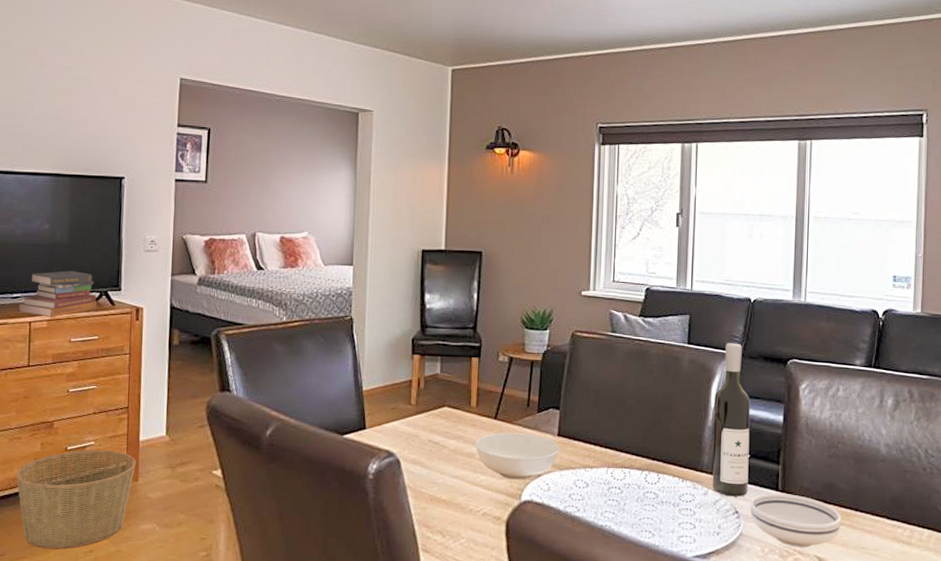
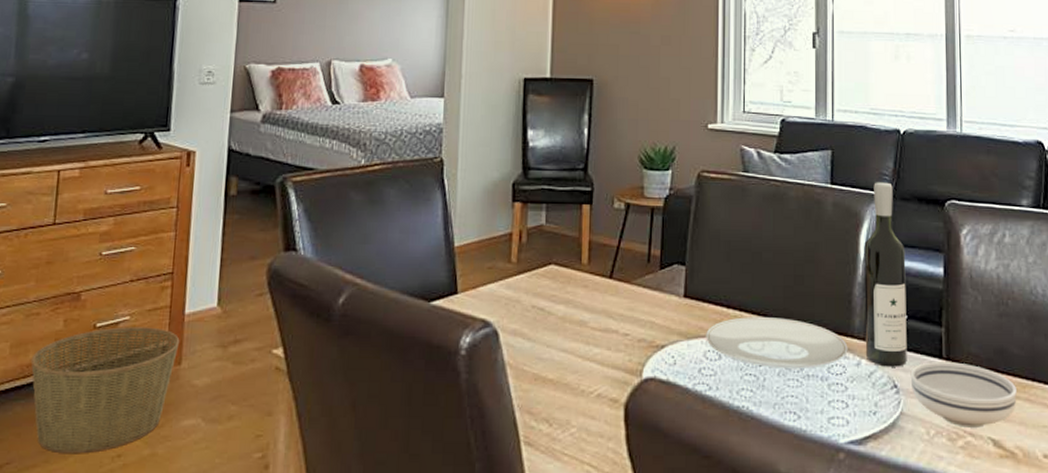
books: present [19,271,97,318] -> none [46,108,140,165]
bowl: present [475,432,560,480] -> none [587,294,686,352]
plate: none [576,453,697,496] -> present [706,317,848,369]

